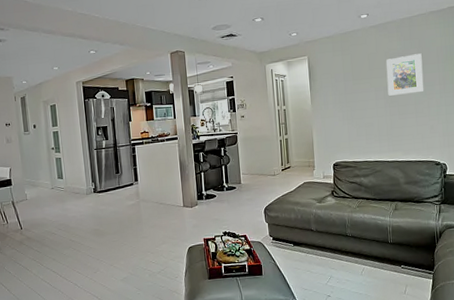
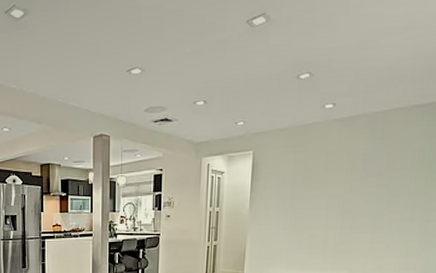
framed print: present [386,53,424,96] -> none [342,157,393,205]

